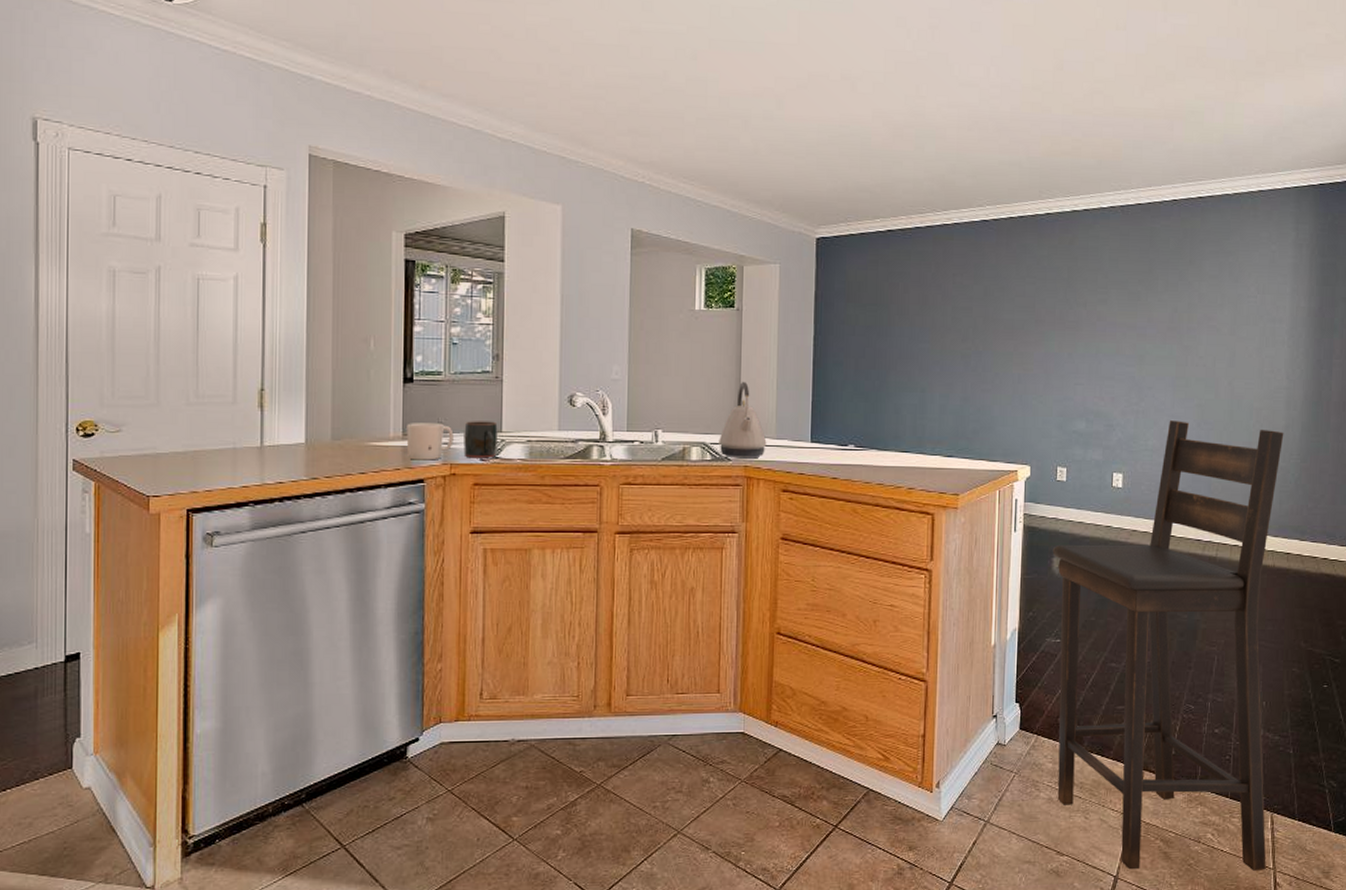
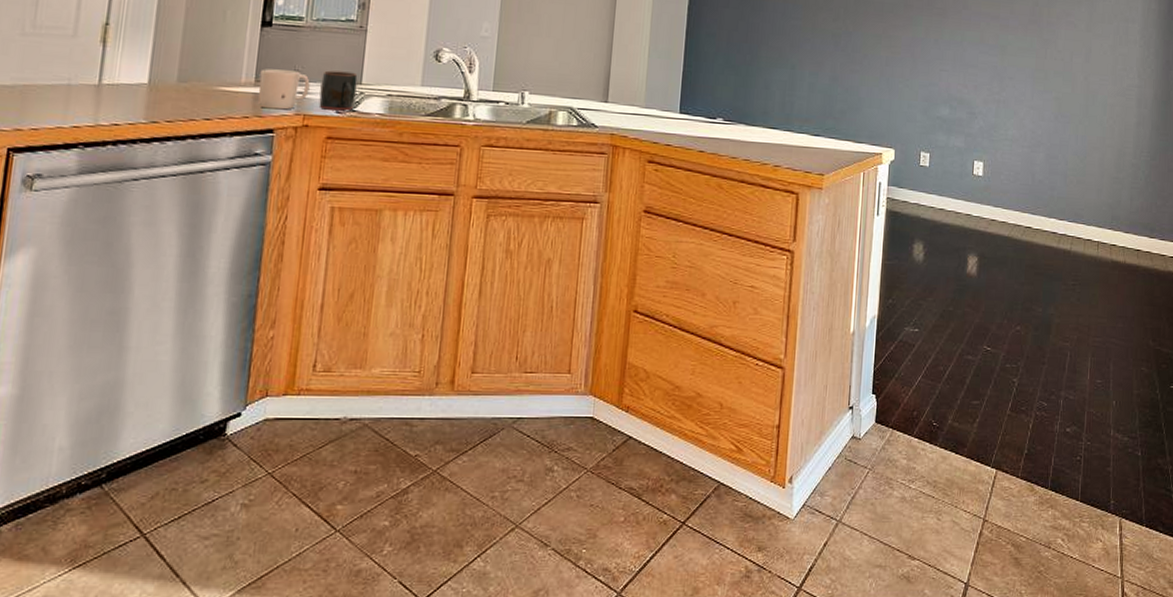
kettle: present [719,381,767,459] -> none [586,46,635,127]
bar stool: present [1052,420,1284,871] -> none [910,112,1135,579]

